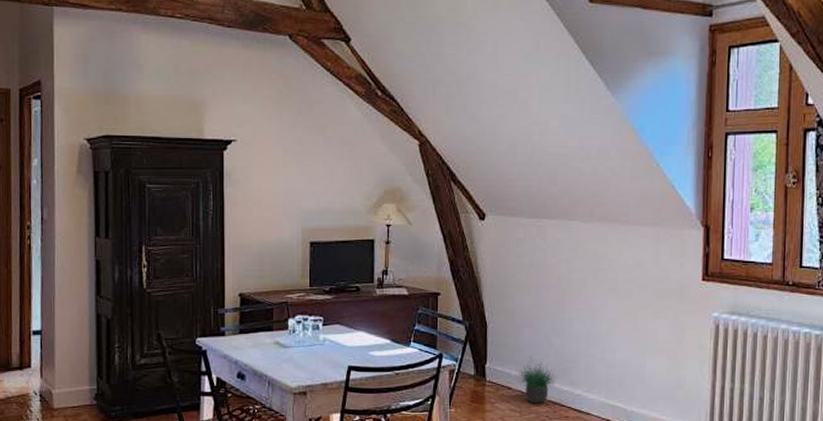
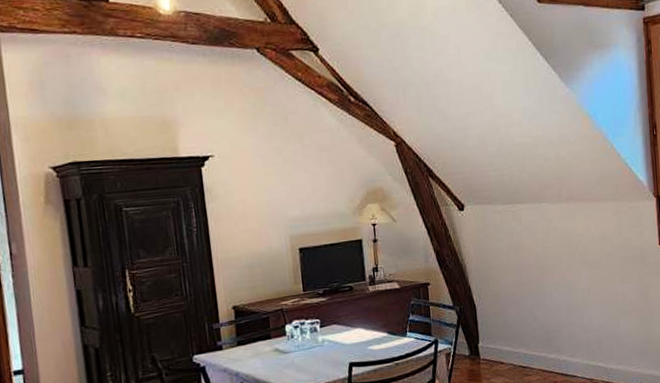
potted plant: present [514,356,557,404] -> none [505,331,544,374]

